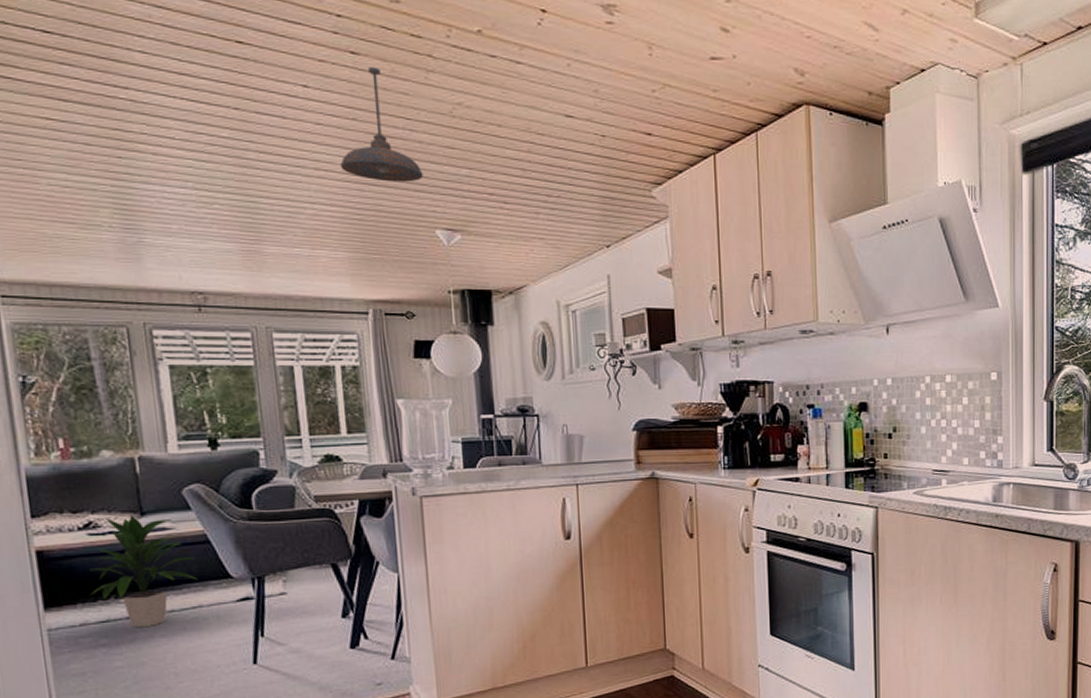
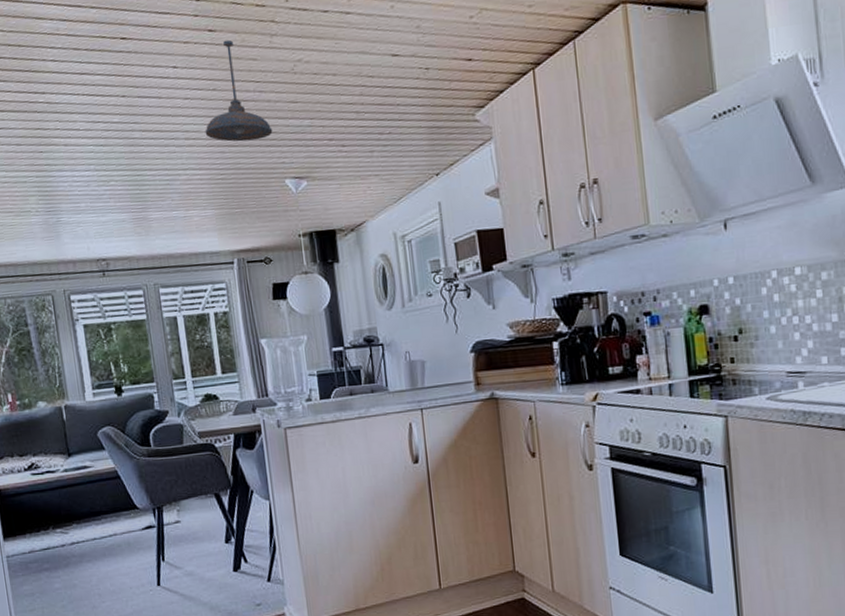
indoor plant: present [89,515,198,628] -> none [33,456,112,554]

